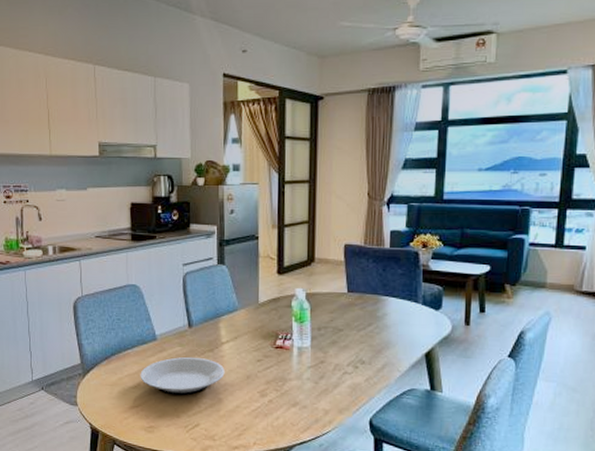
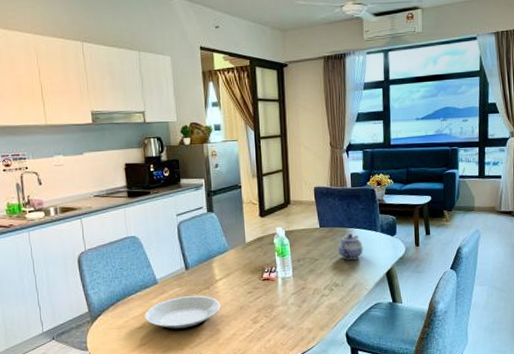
teapot: none [367,303,399,334] -> present [337,234,363,260]

